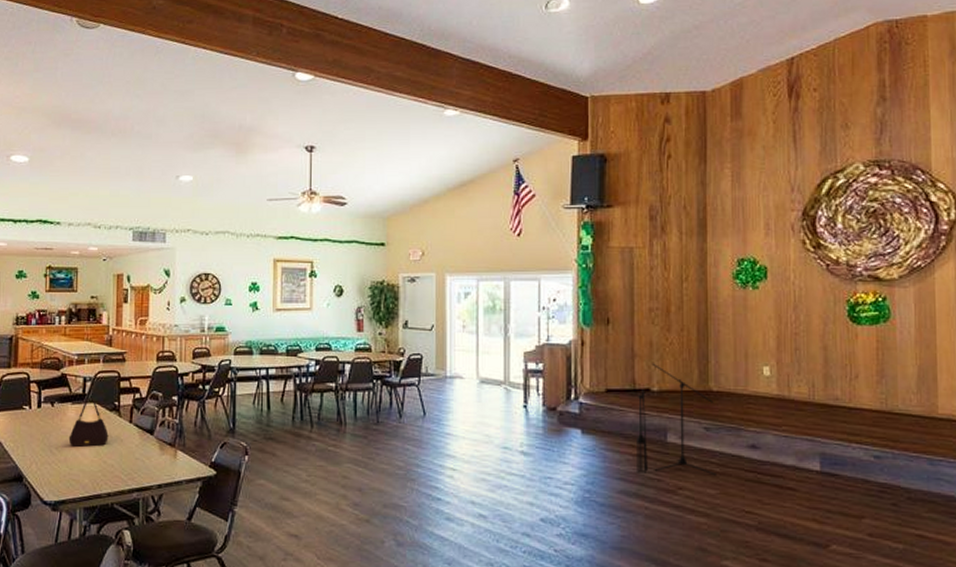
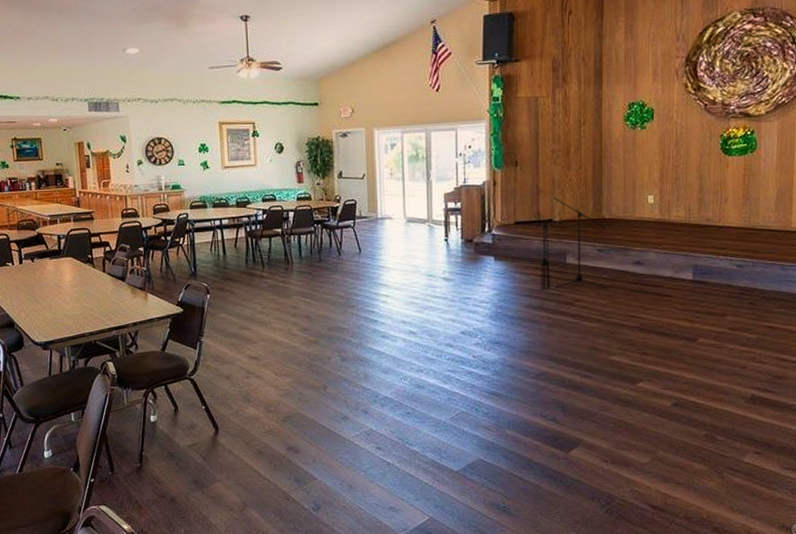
handbag: present [68,397,109,447] -> none [50,252,86,295]

